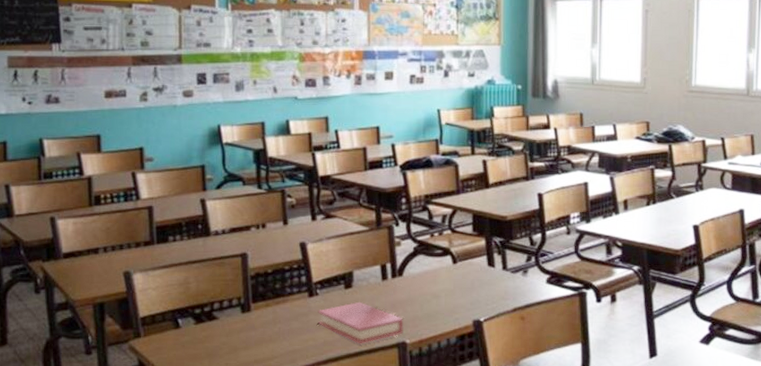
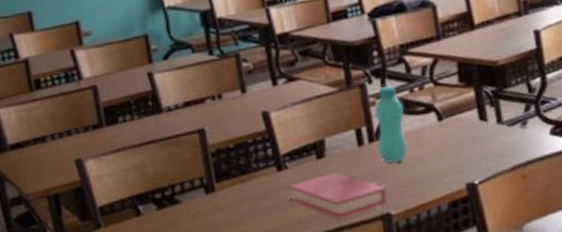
bottle: none [399,229,426,298] -> present [375,85,408,163]

